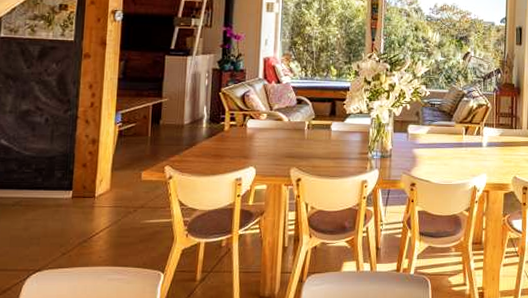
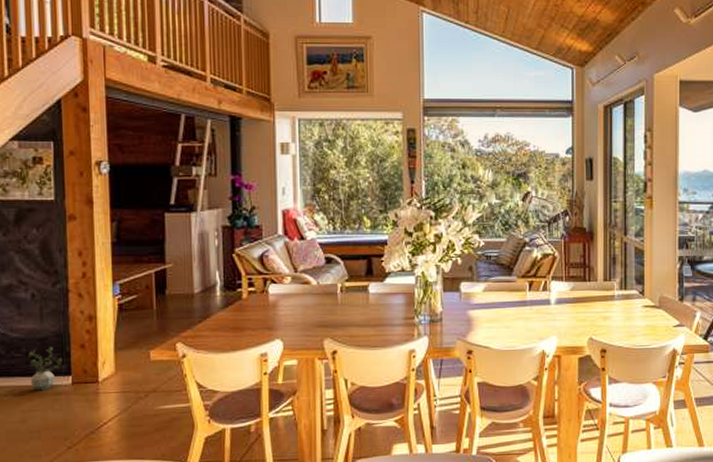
potted plant: none [37,165,66,202] -> present [28,347,62,391]

